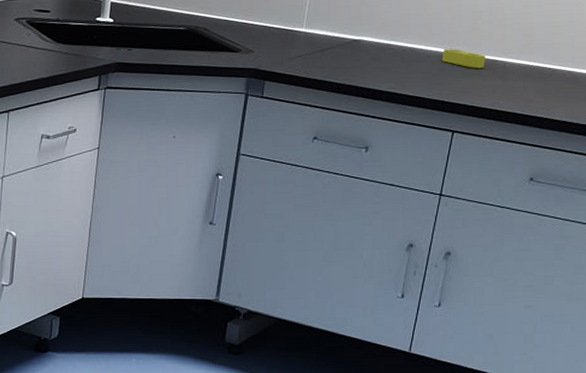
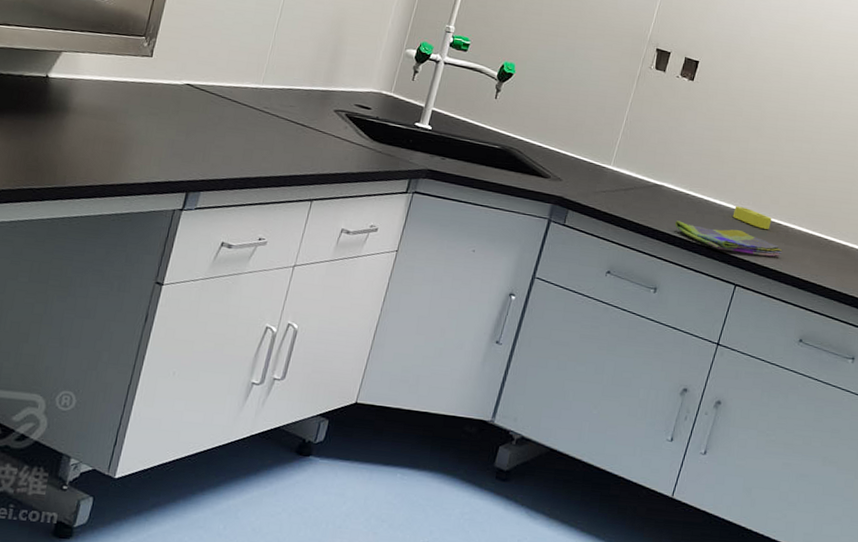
dish towel: none [380,74,501,98] -> present [675,220,783,257]

